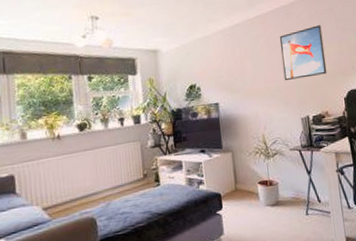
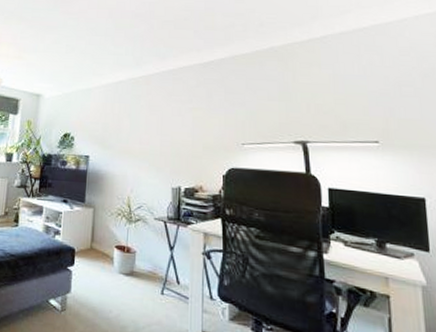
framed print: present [279,25,327,80] -> none [160,94,208,147]

